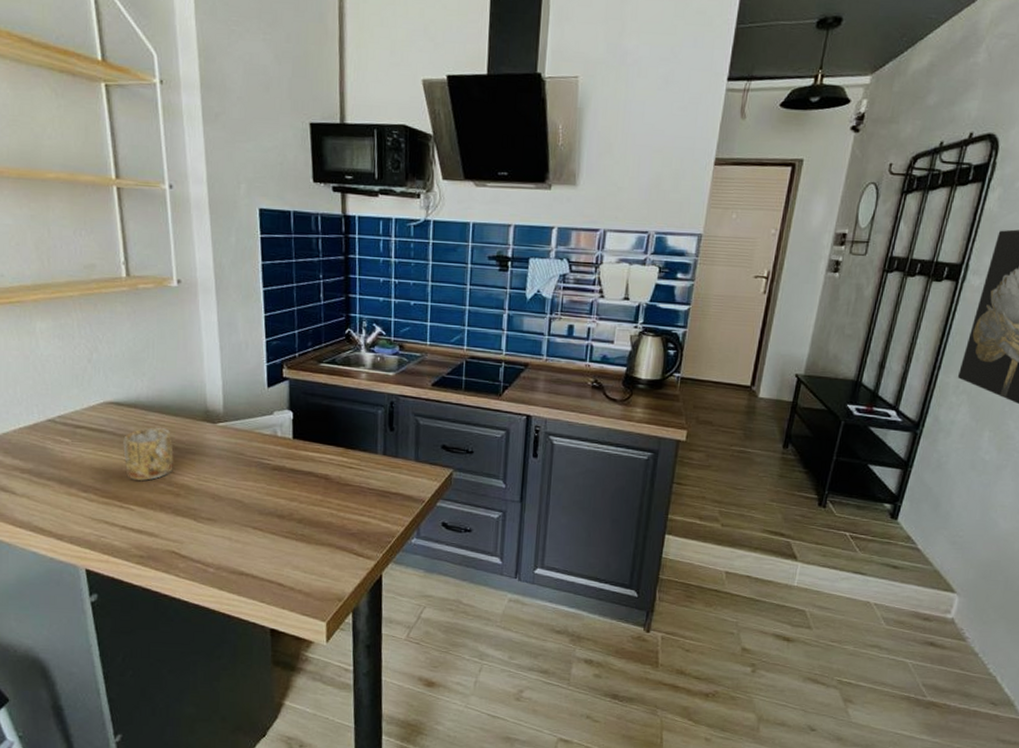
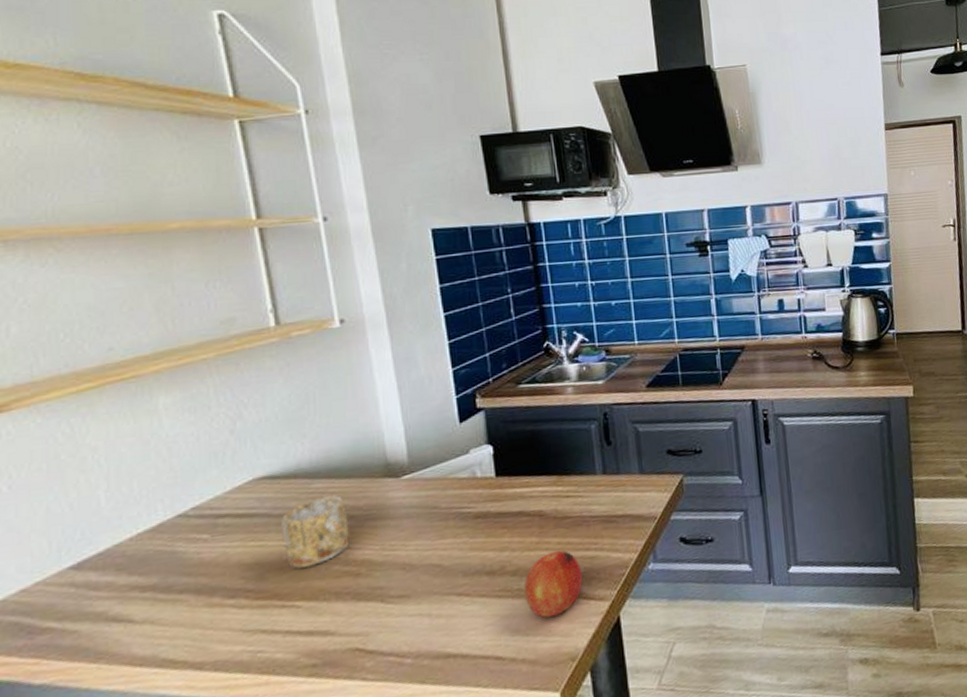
fruit: none [307,510,356,563] -> present [524,550,583,618]

